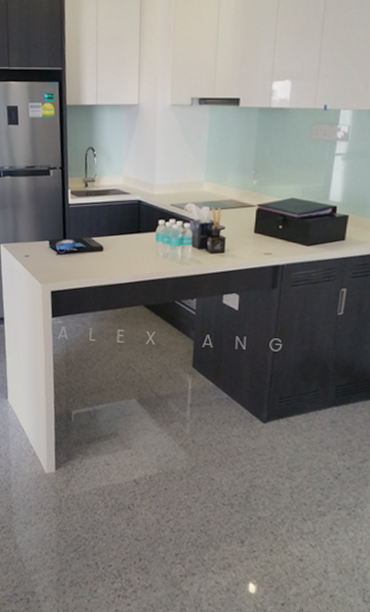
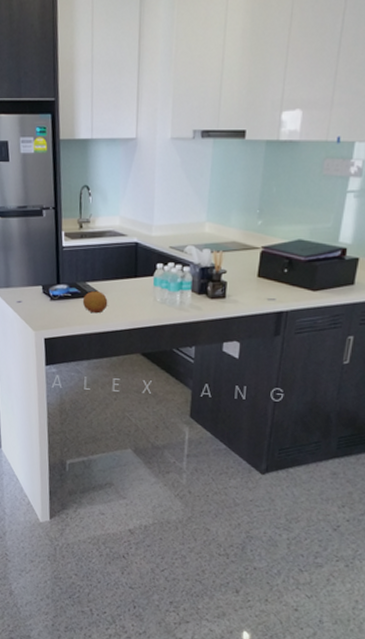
fruit: none [87,246,112,267] -> present [82,291,108,314]

